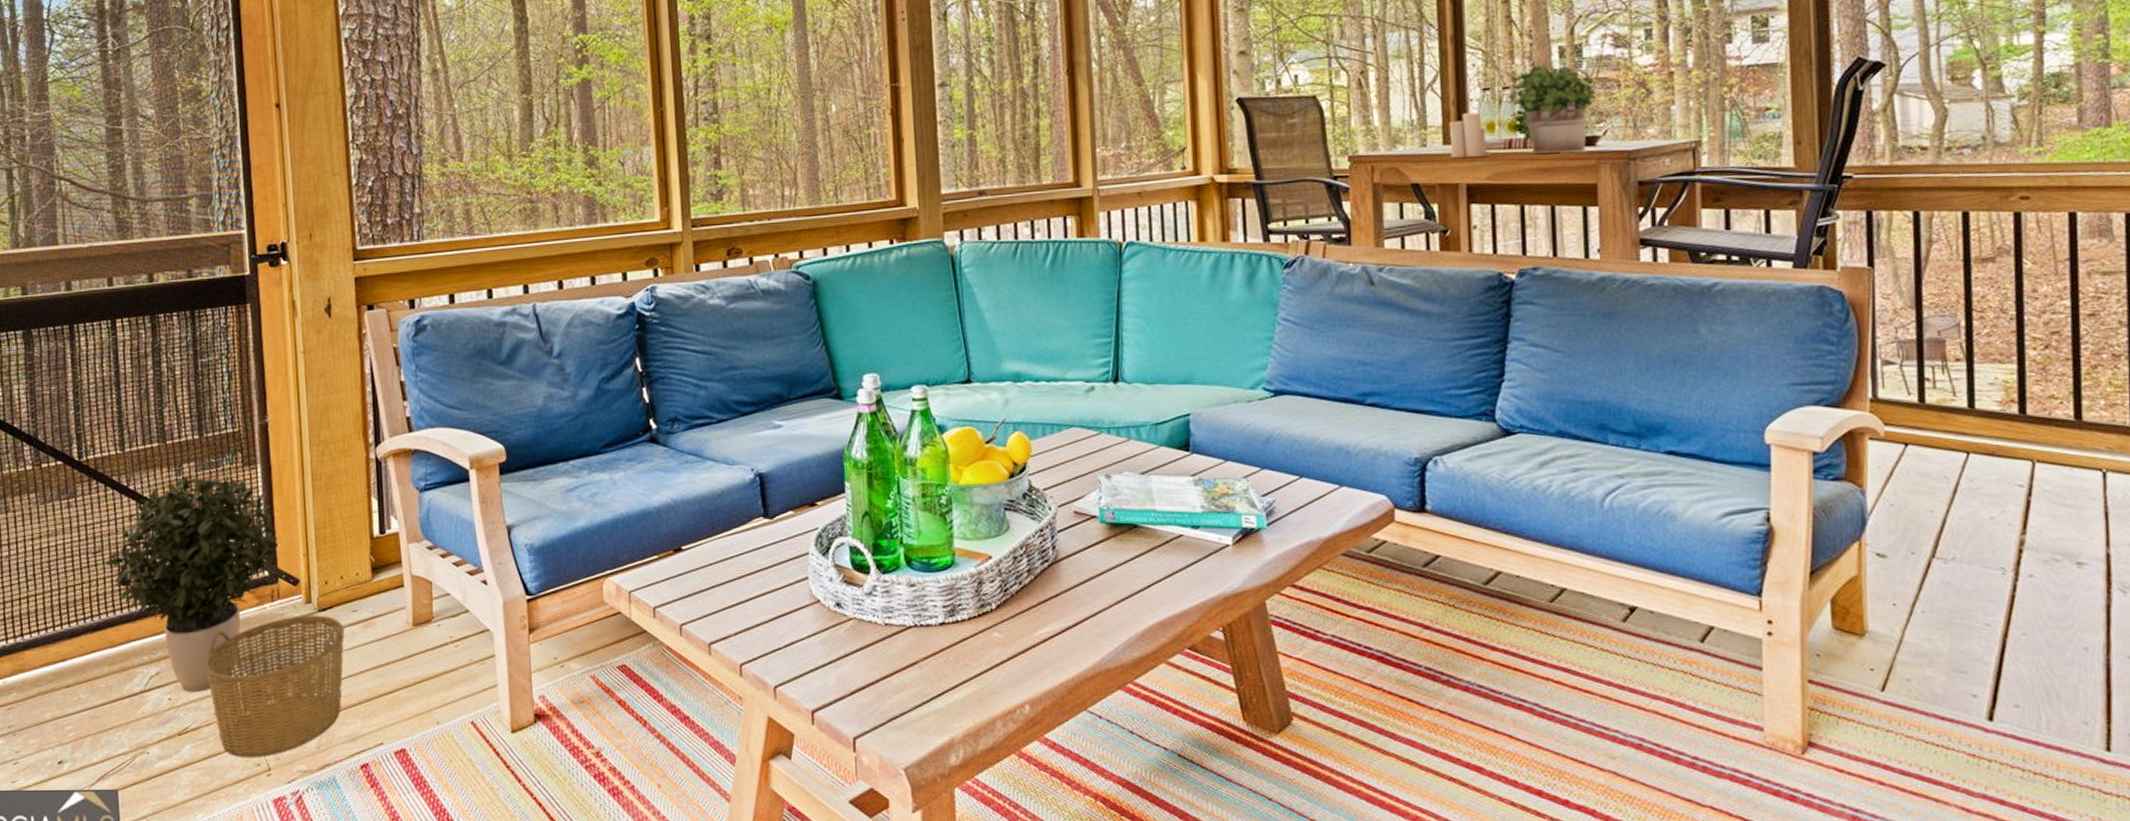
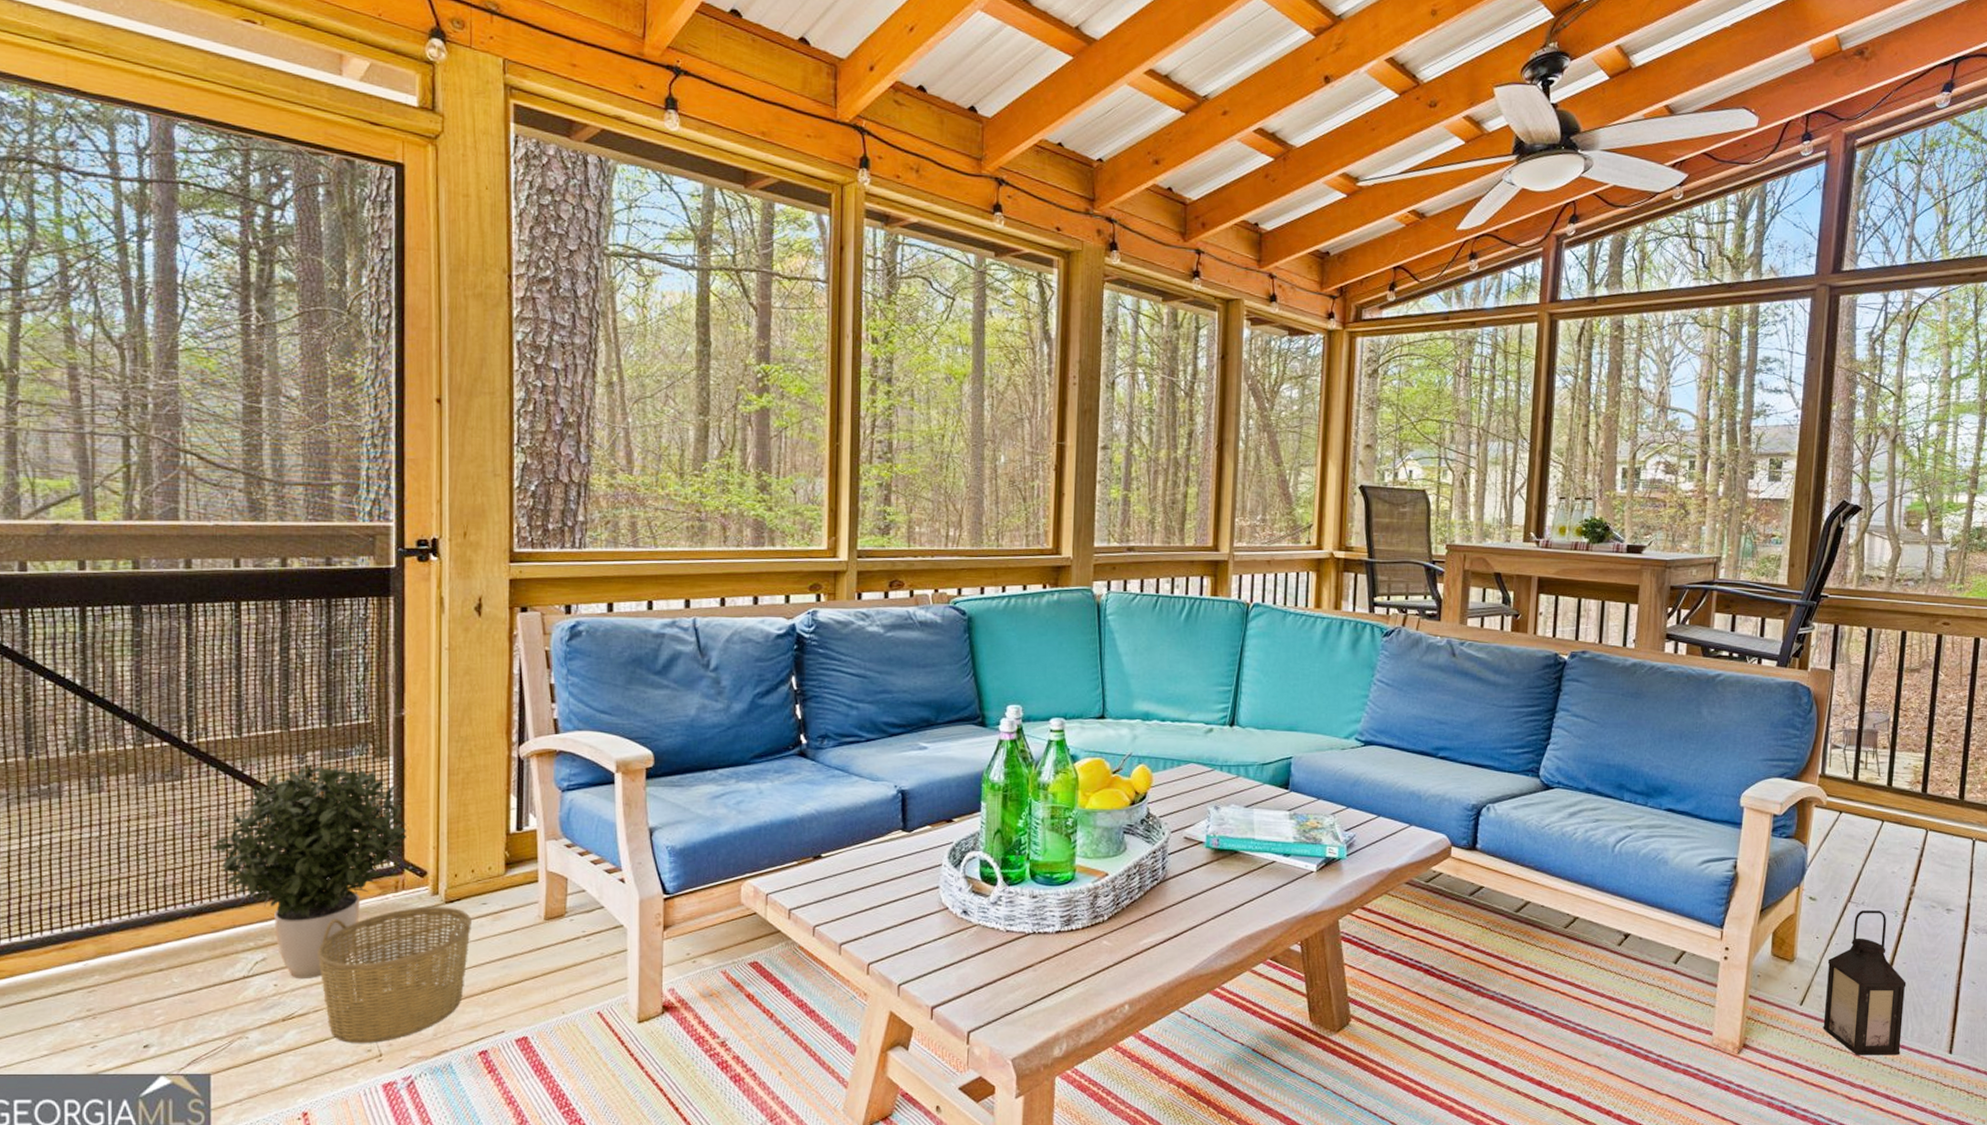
candle: present [1449,110,1490,158] -> none [1527,514,1560,555]
potted plant: present [1507,63,1597,155] -> none [1578,481,1647,558]
lantern: none [1913,566,2034,755] -> present [1823,909,1906,1055]

